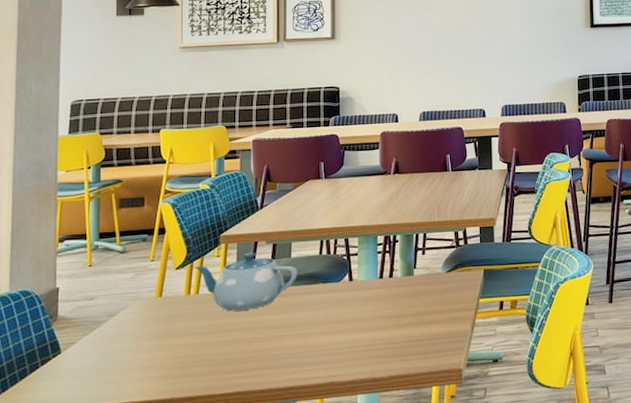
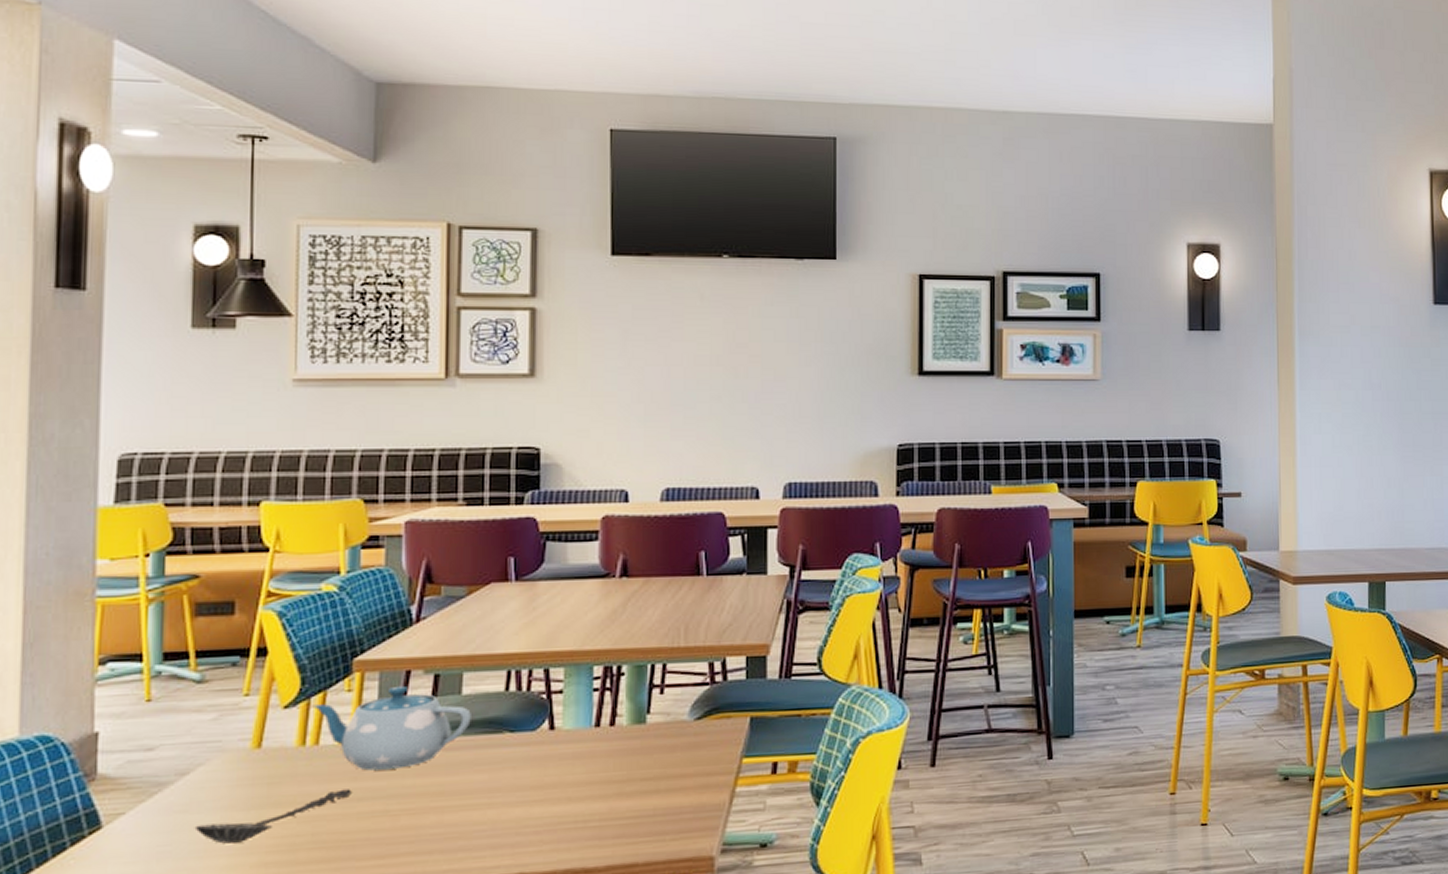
spoon: none [119,324,221,363] -> present [194,789,353,844]

